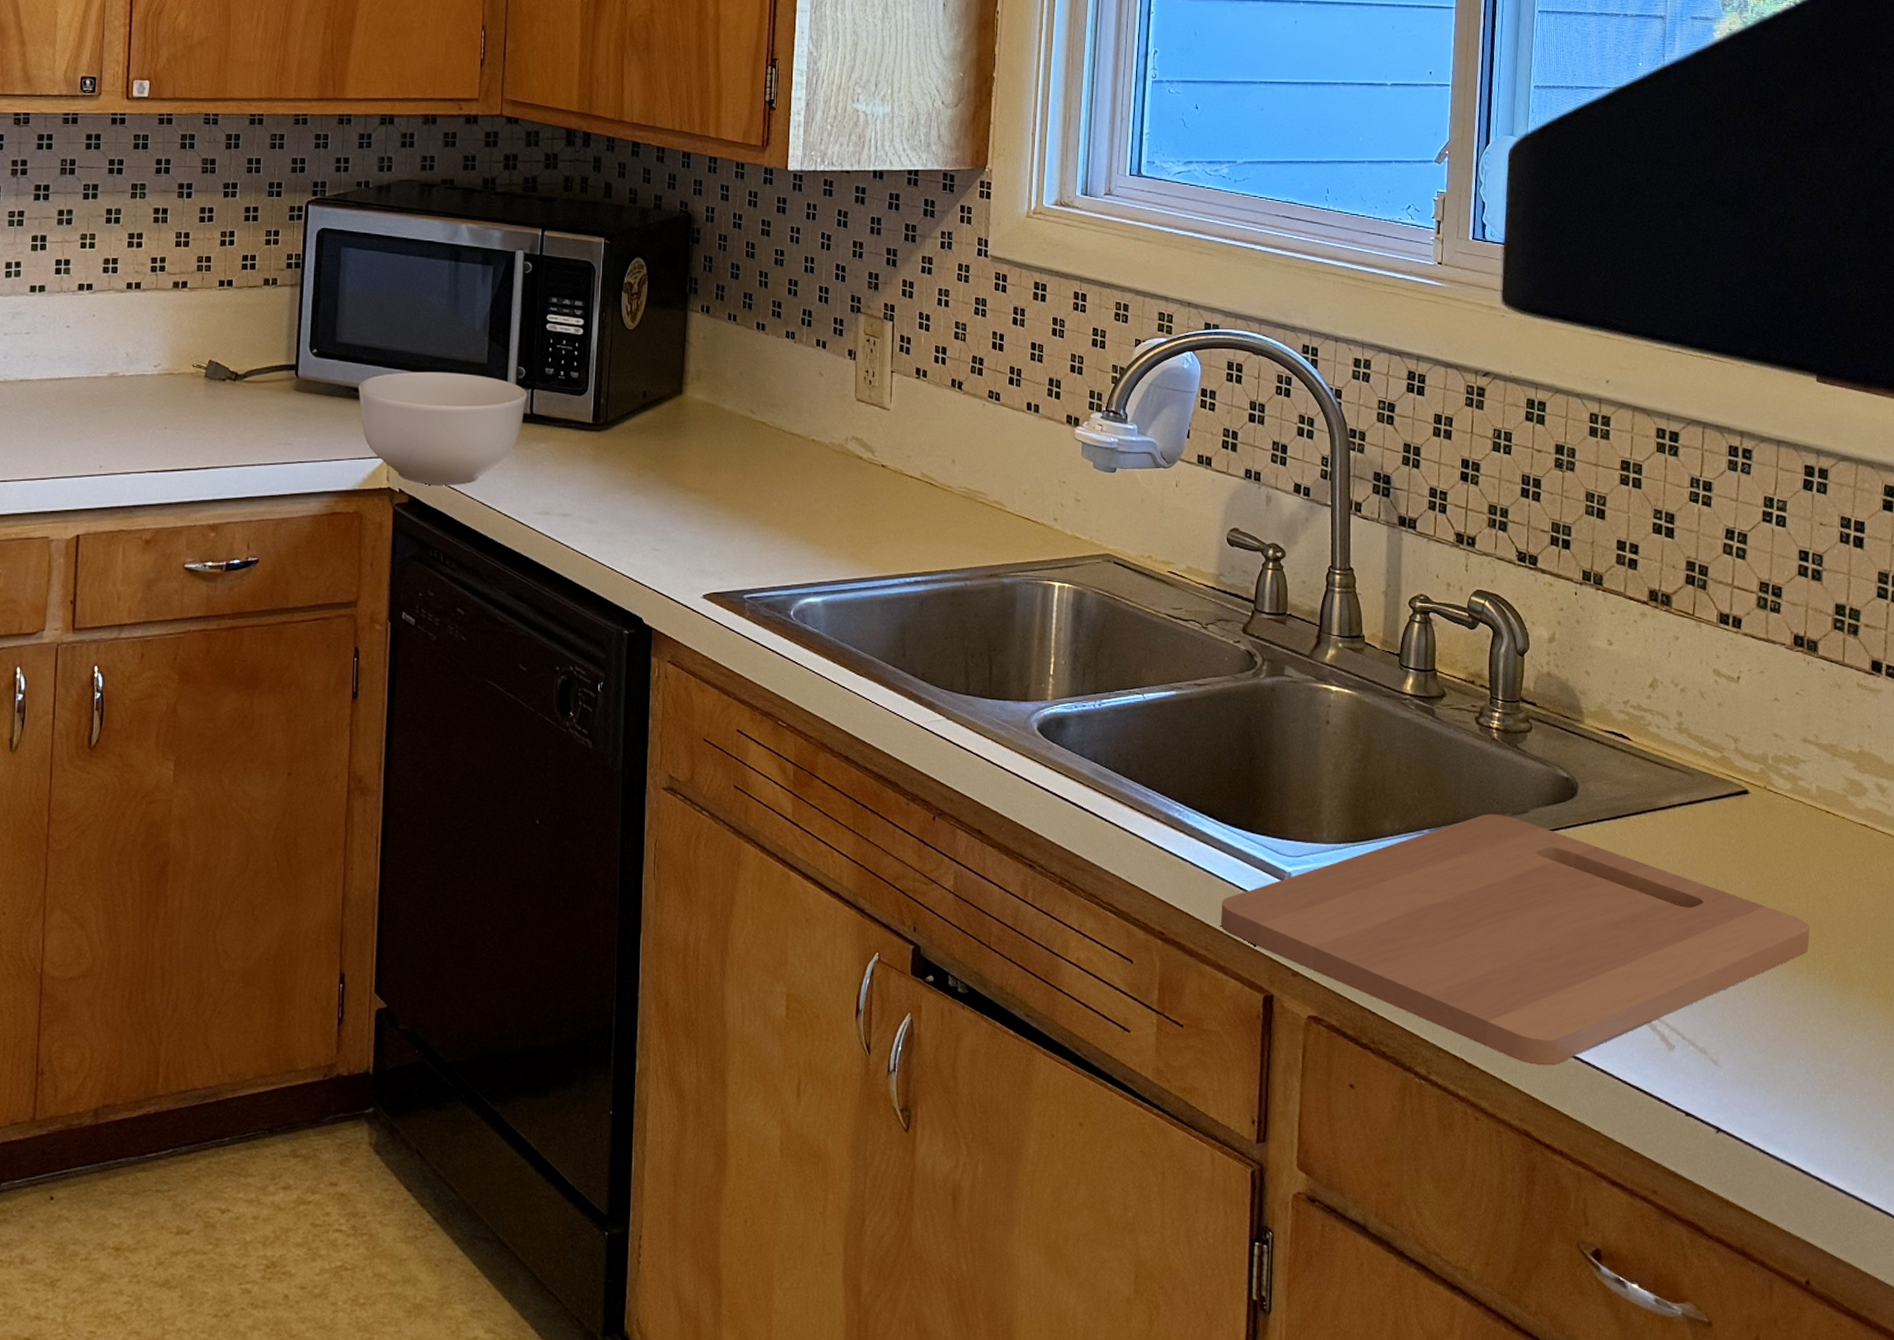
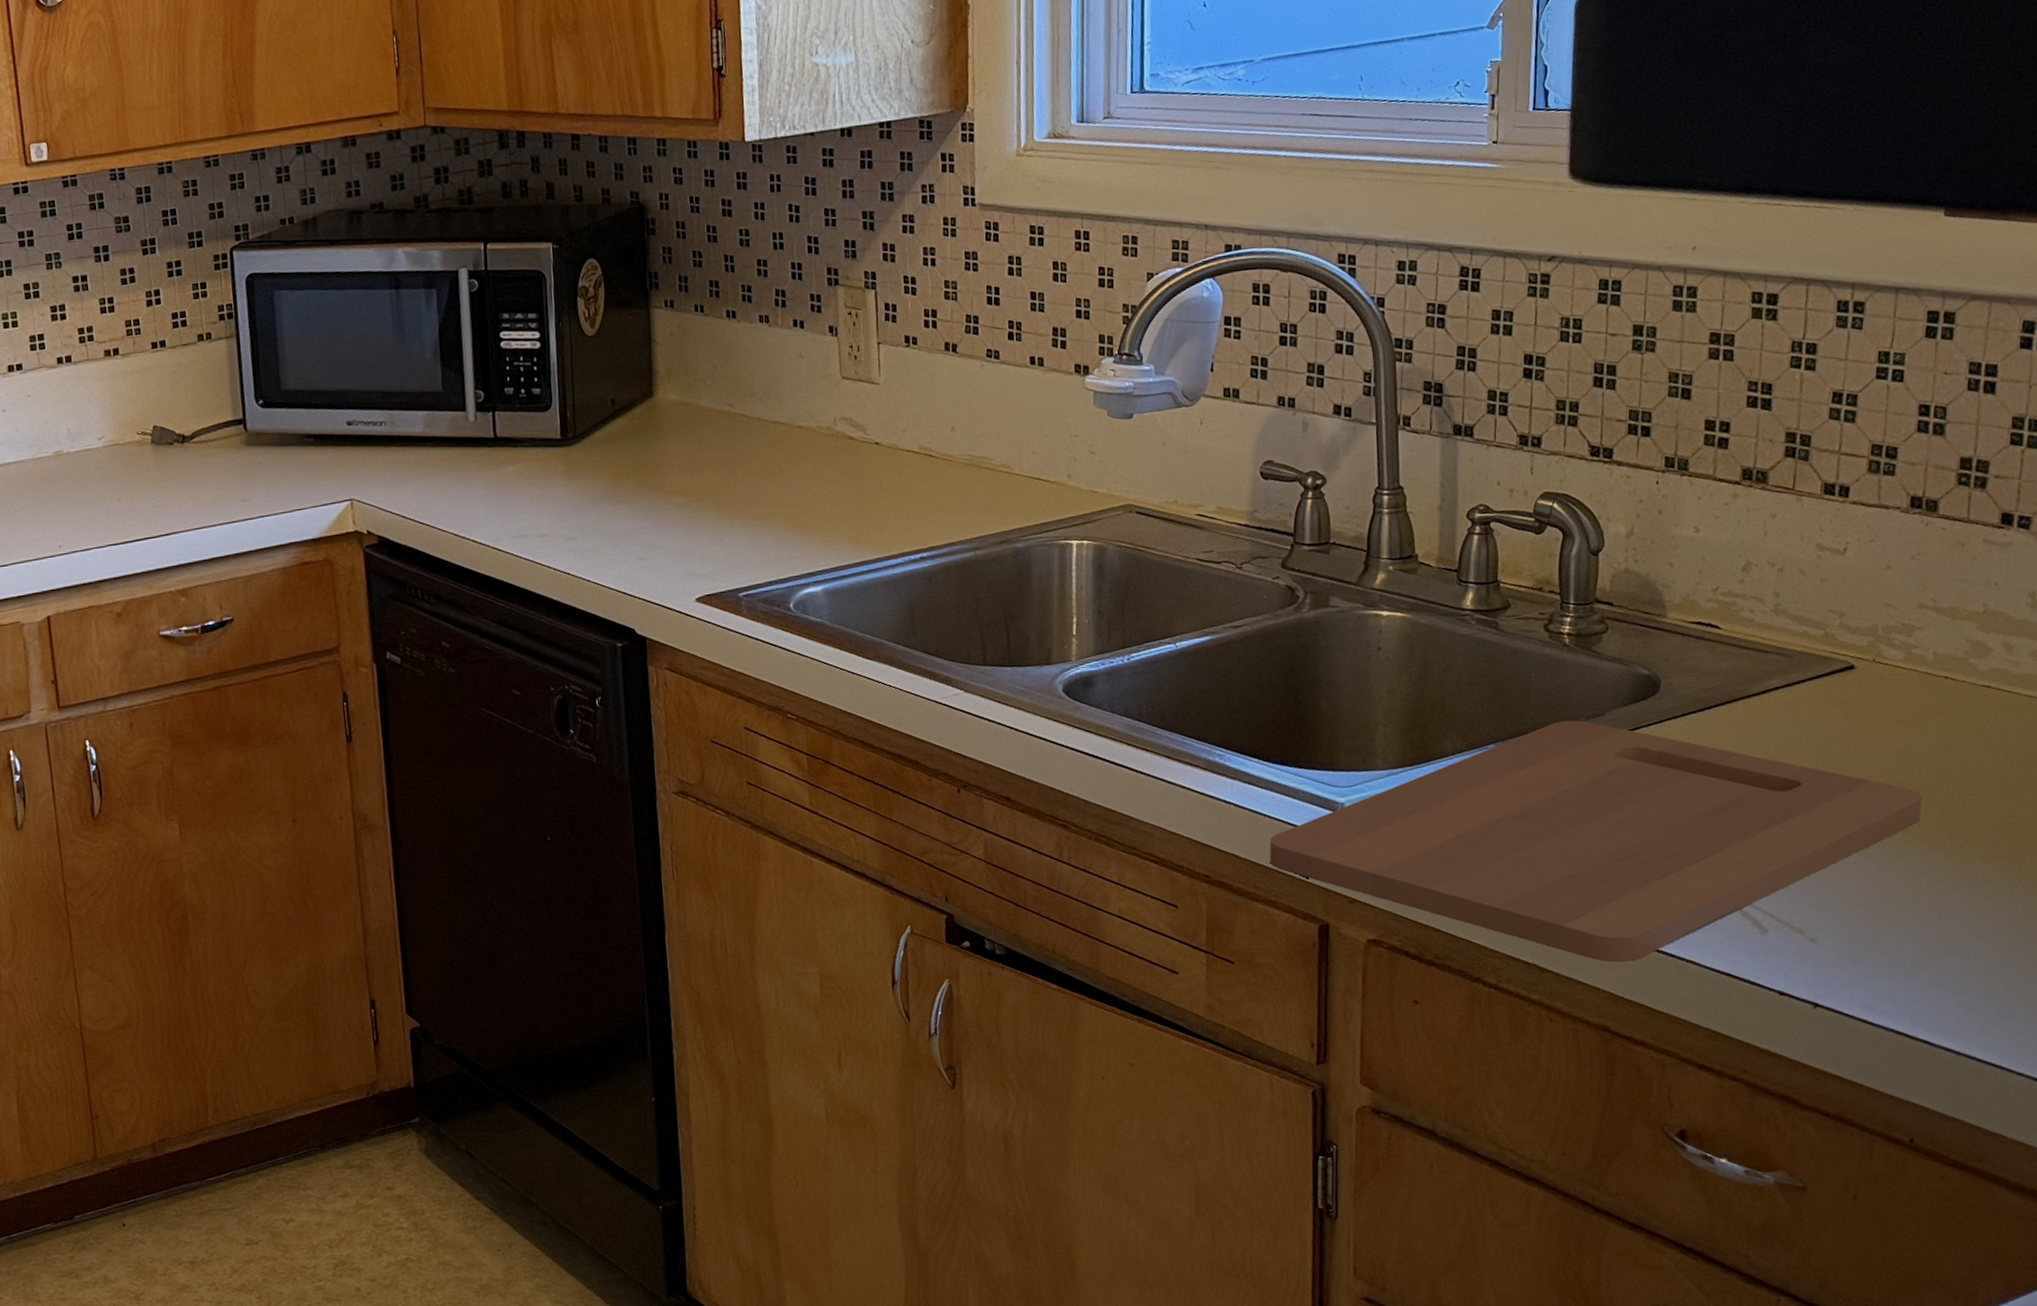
bowl: present [358,371,528,486] -> none [311,404,489,524]

